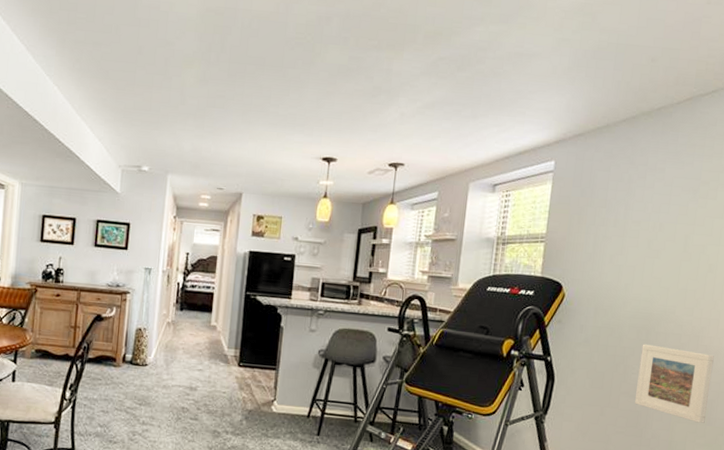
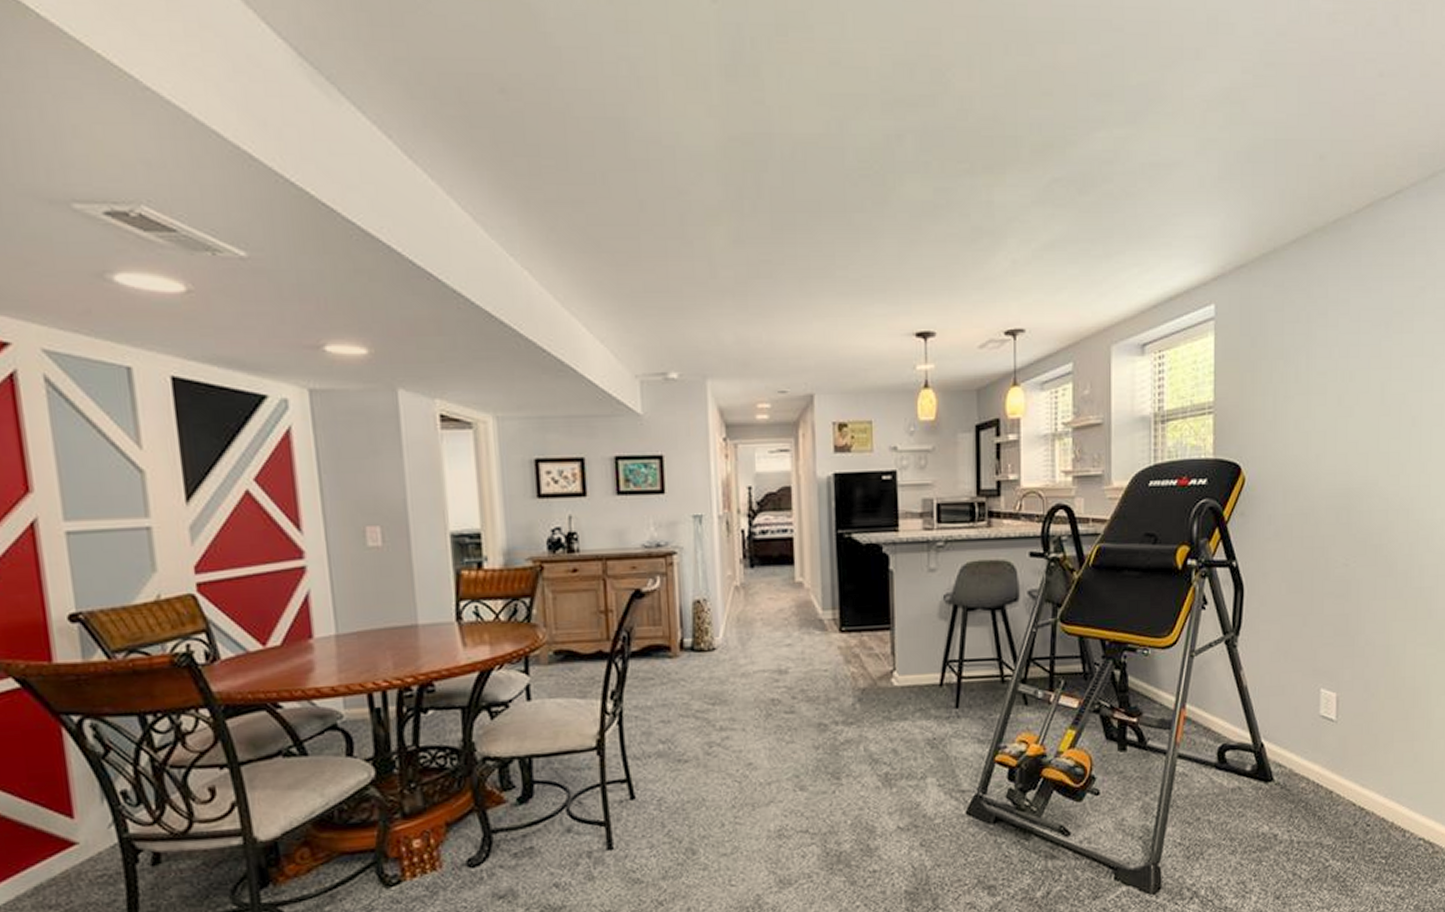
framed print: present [635,344,714,423] -> none [1342,528,1428,618]

